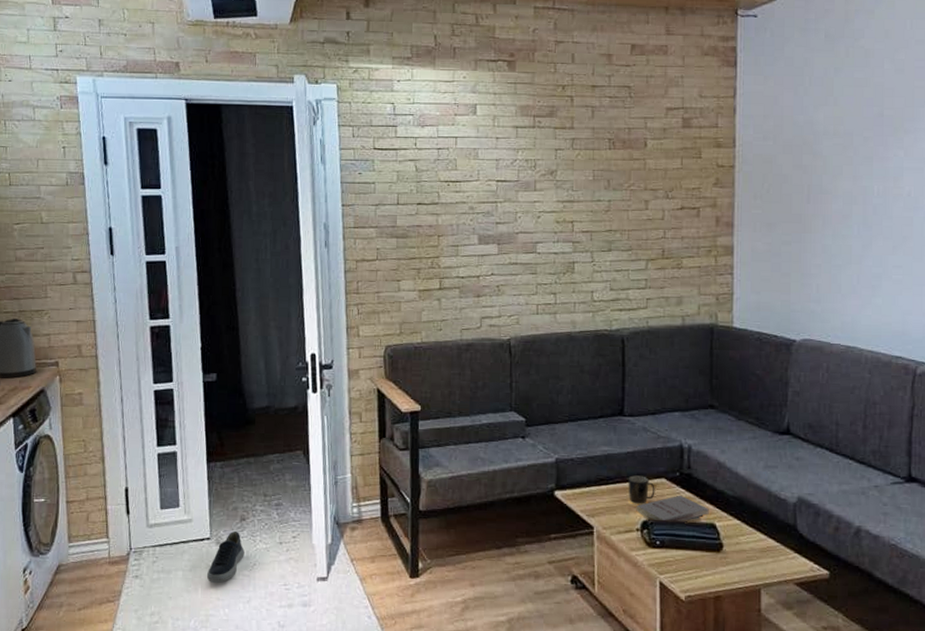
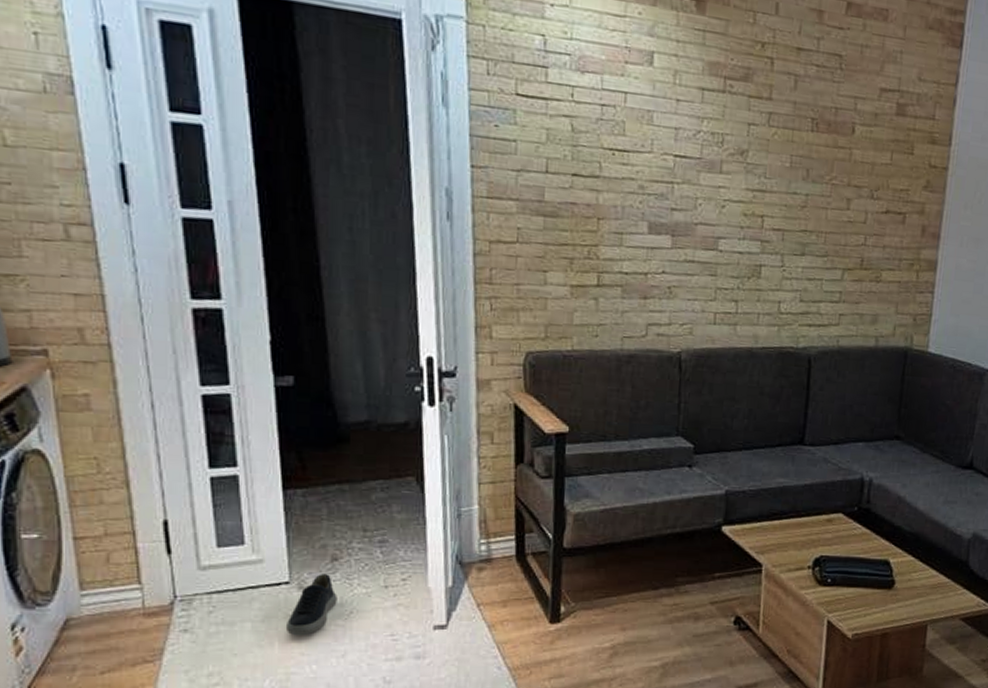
mug: present [628,475,655,506] -> none [802,509,831,542]
books: present [636,495,709,524] -> none [809,530,885,561]

